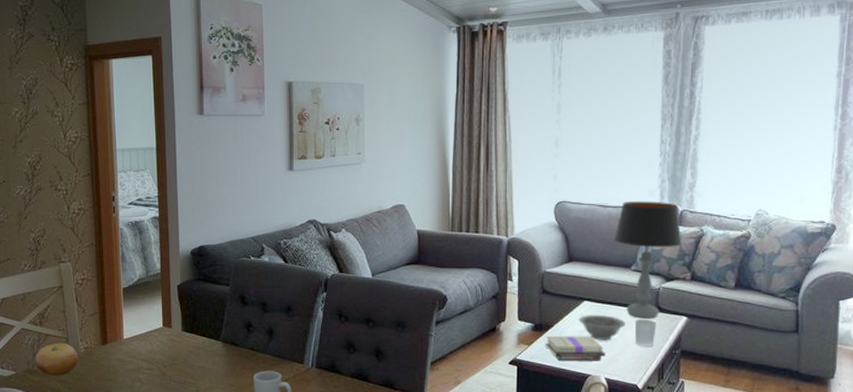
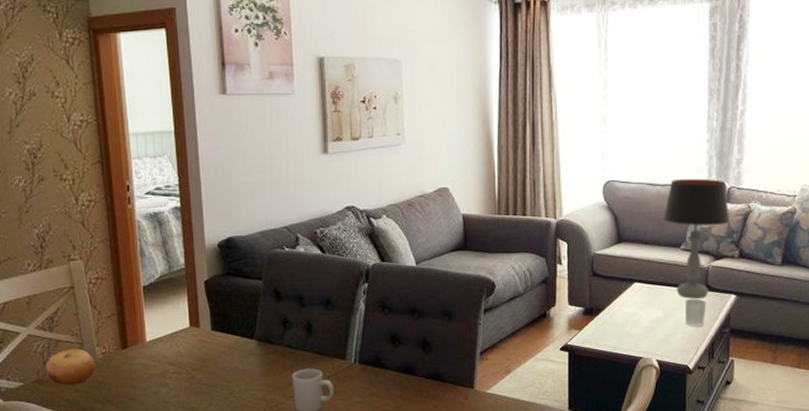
books: present [544,335,605,362] -> none [596,318,656,345]
decorative bowl: present [578,315,626,341] -> none [629,296,676,323]

